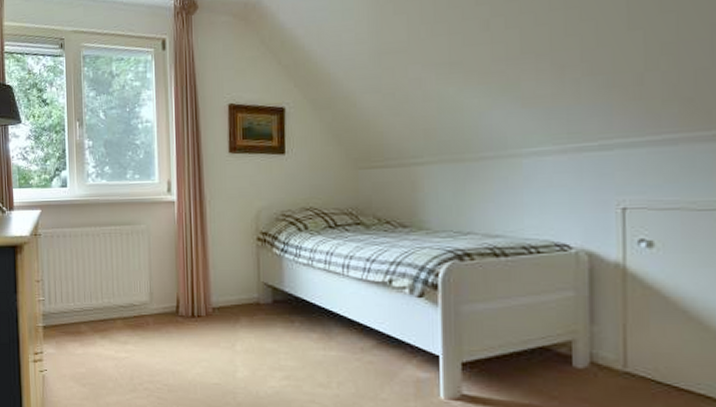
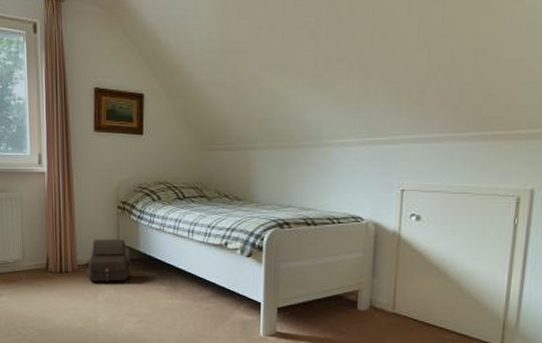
satchel: none [221,277,275,328] -> present [85,239,132,282]

